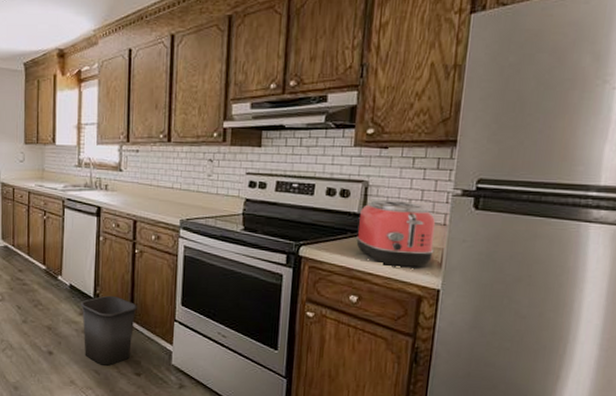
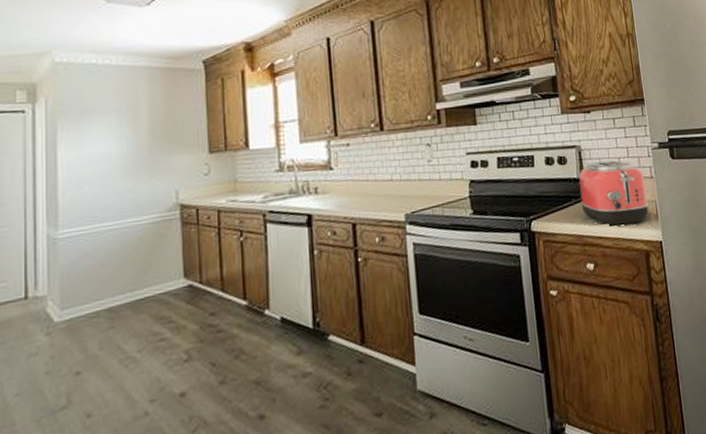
waste bin: present [80,295,138,366] -> none [296,319,370,416]

